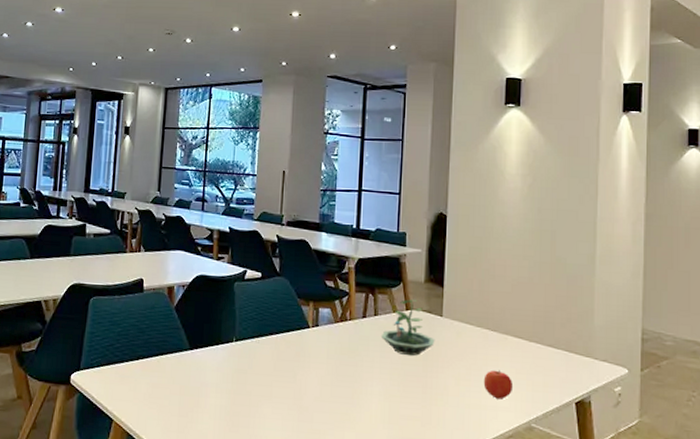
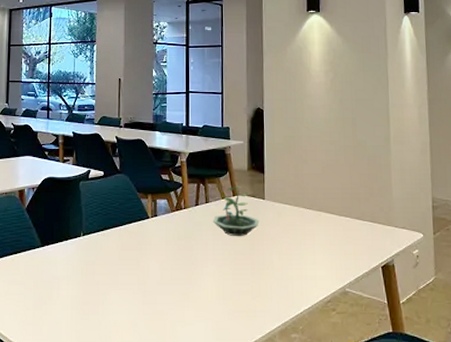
apple: present [483,370,514,399] -> none [303,243,329,269]

